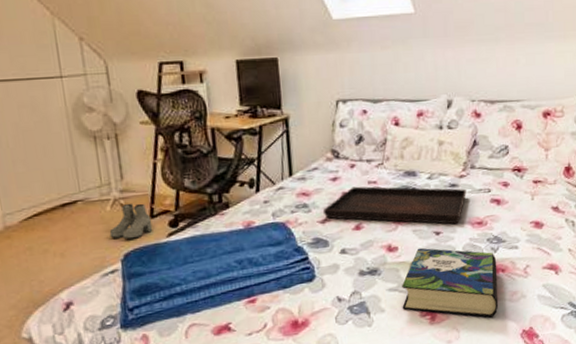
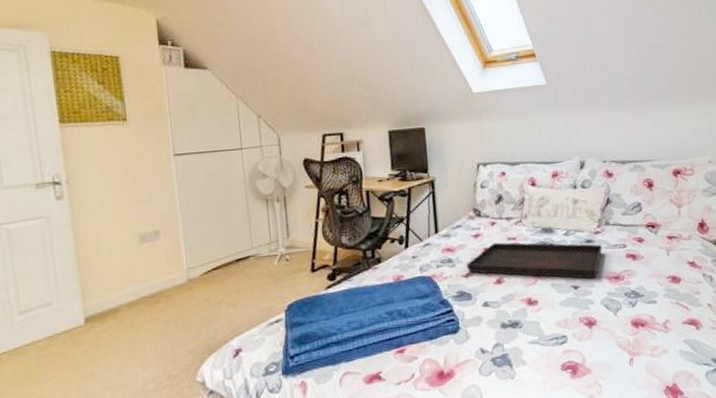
boots: present [109,203,153,240] -> none [275,258,314,292]
book: present [402,247,499,318] -> none [543,301,640,373]

